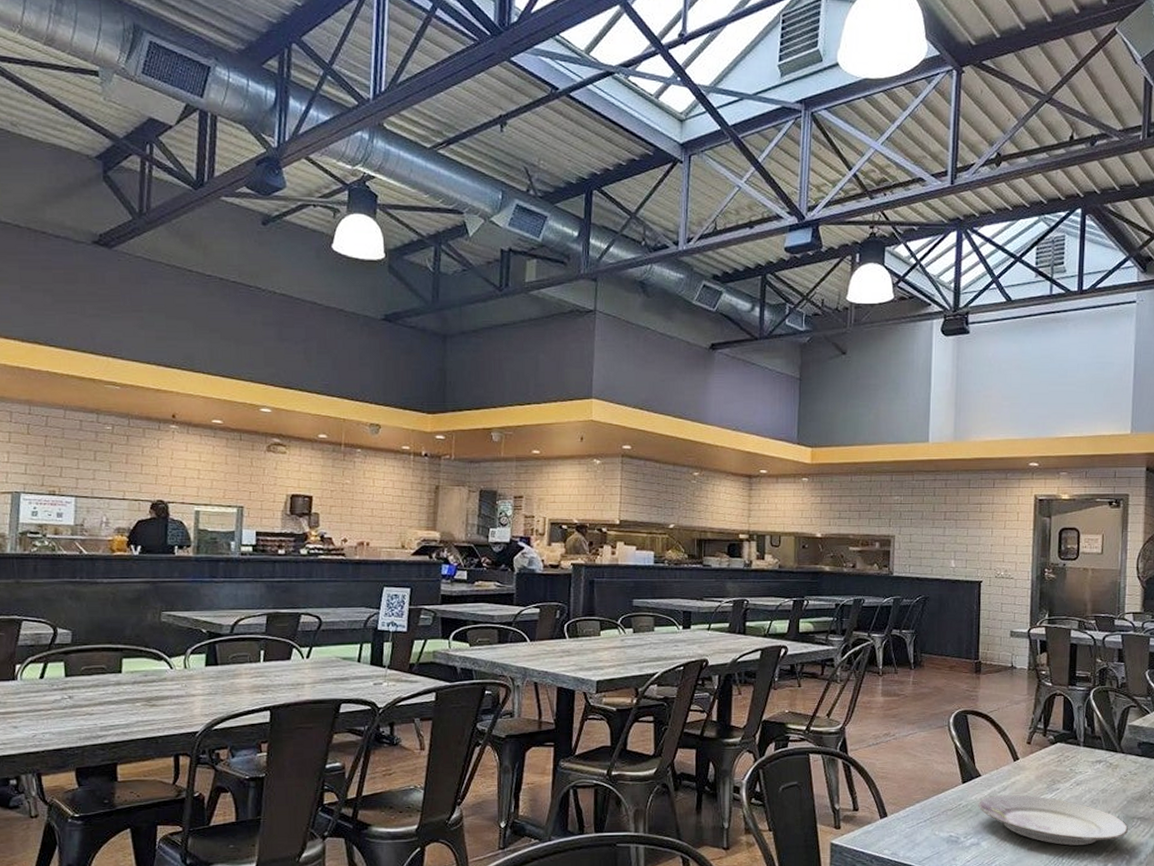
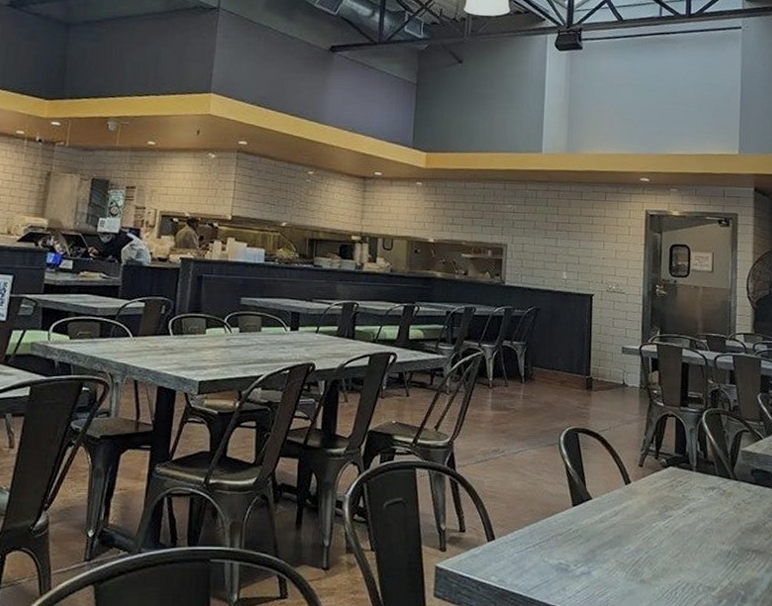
plate: present [978,795,1129,846] -> none [589,521,744,578]

